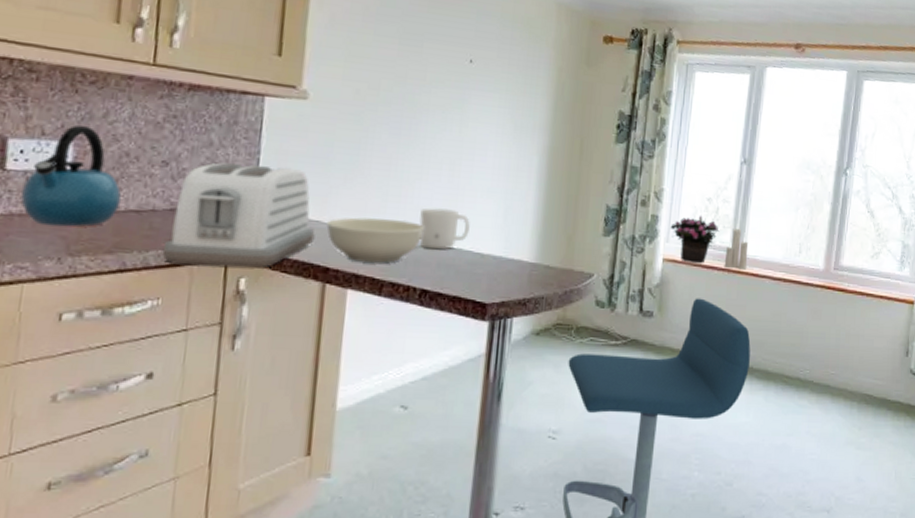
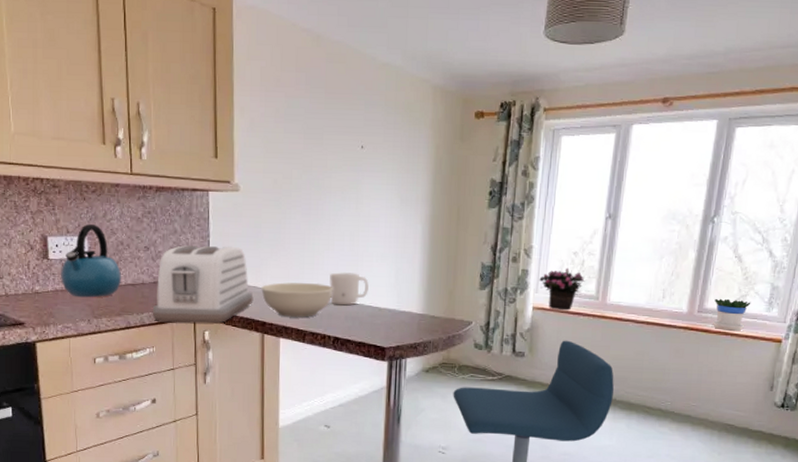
candle: present [724,224,749,270] -> none [589,274,613,315]
flowerpot: none [849,255,884,292] -> present [713,298,751,332]

